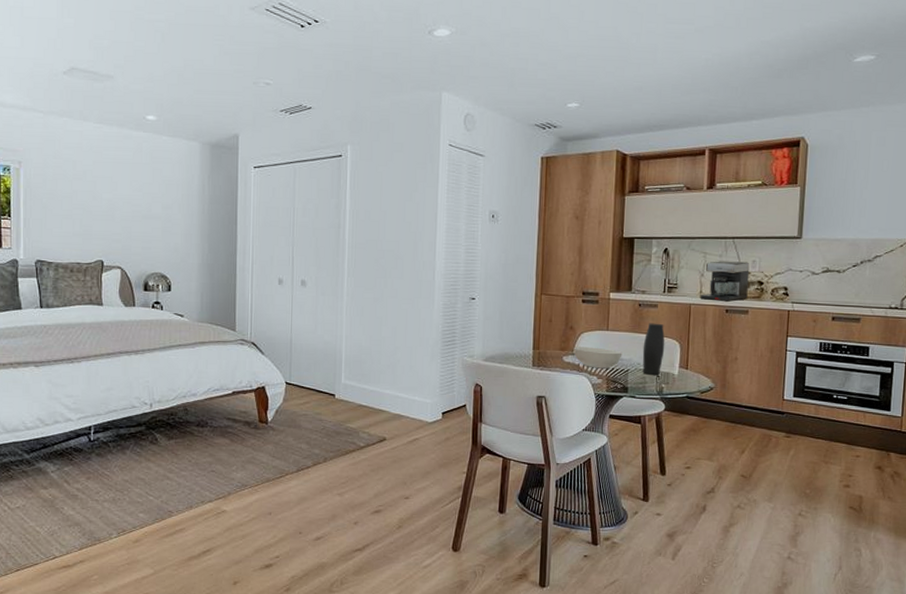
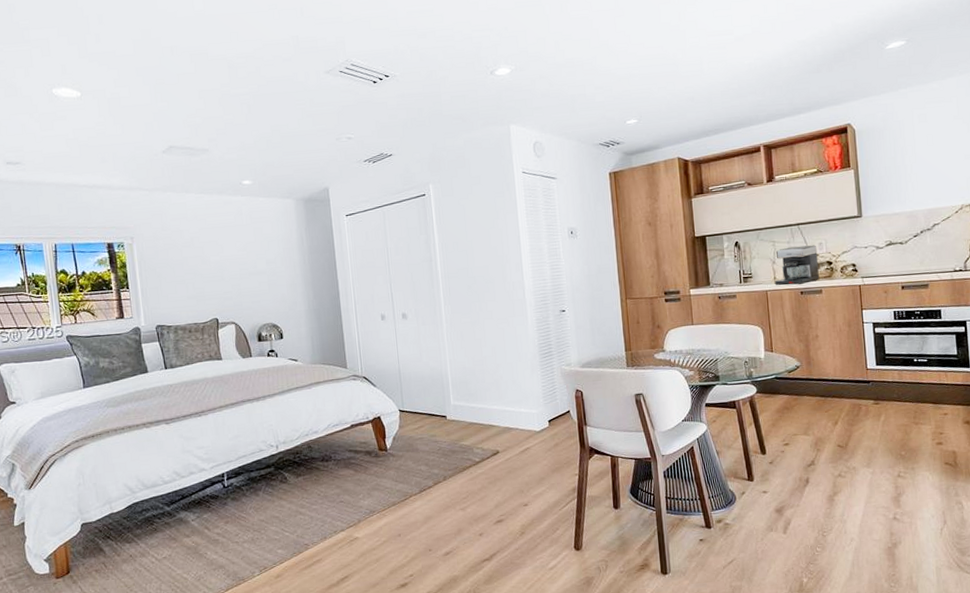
bowl: present [573,347,623,369] -> none [663,341,710,362]
vase: present [642,323,665,376] -> none [727,312,749,363]

